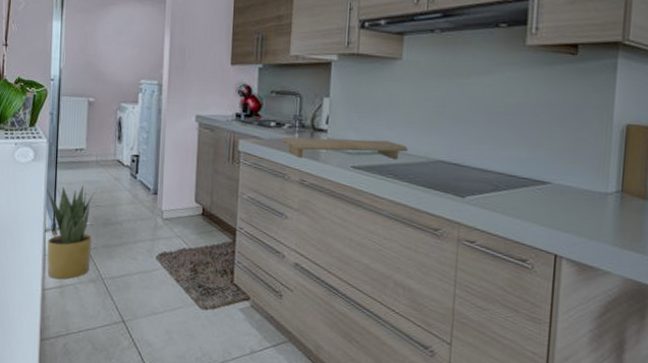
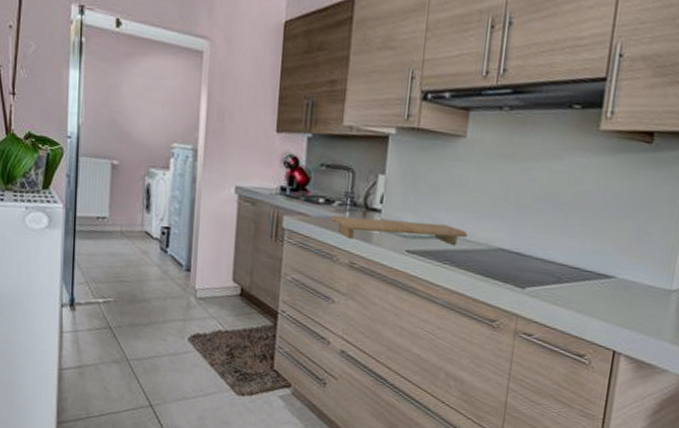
planter: present [47,185,97,280] -> none [63,257,122,360]

